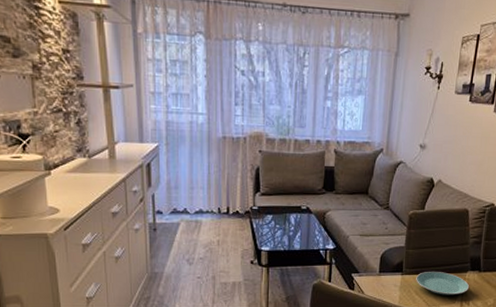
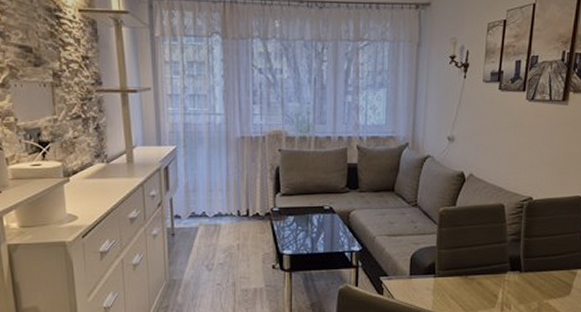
plate: present [416,271,470,296] -> none [450,272,510,299]

